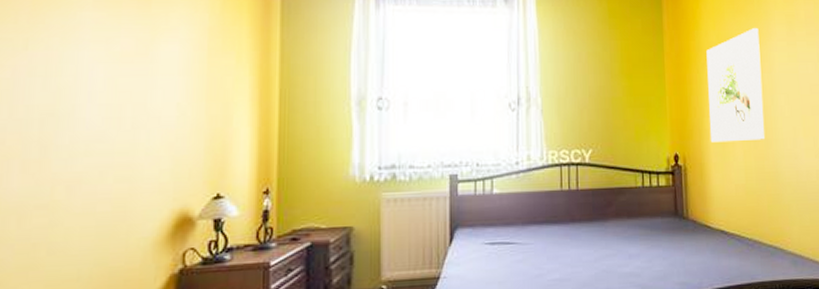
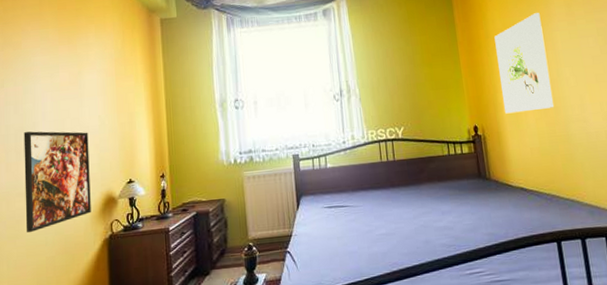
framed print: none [46,117,159,263] -> present [24,131,91,233]

